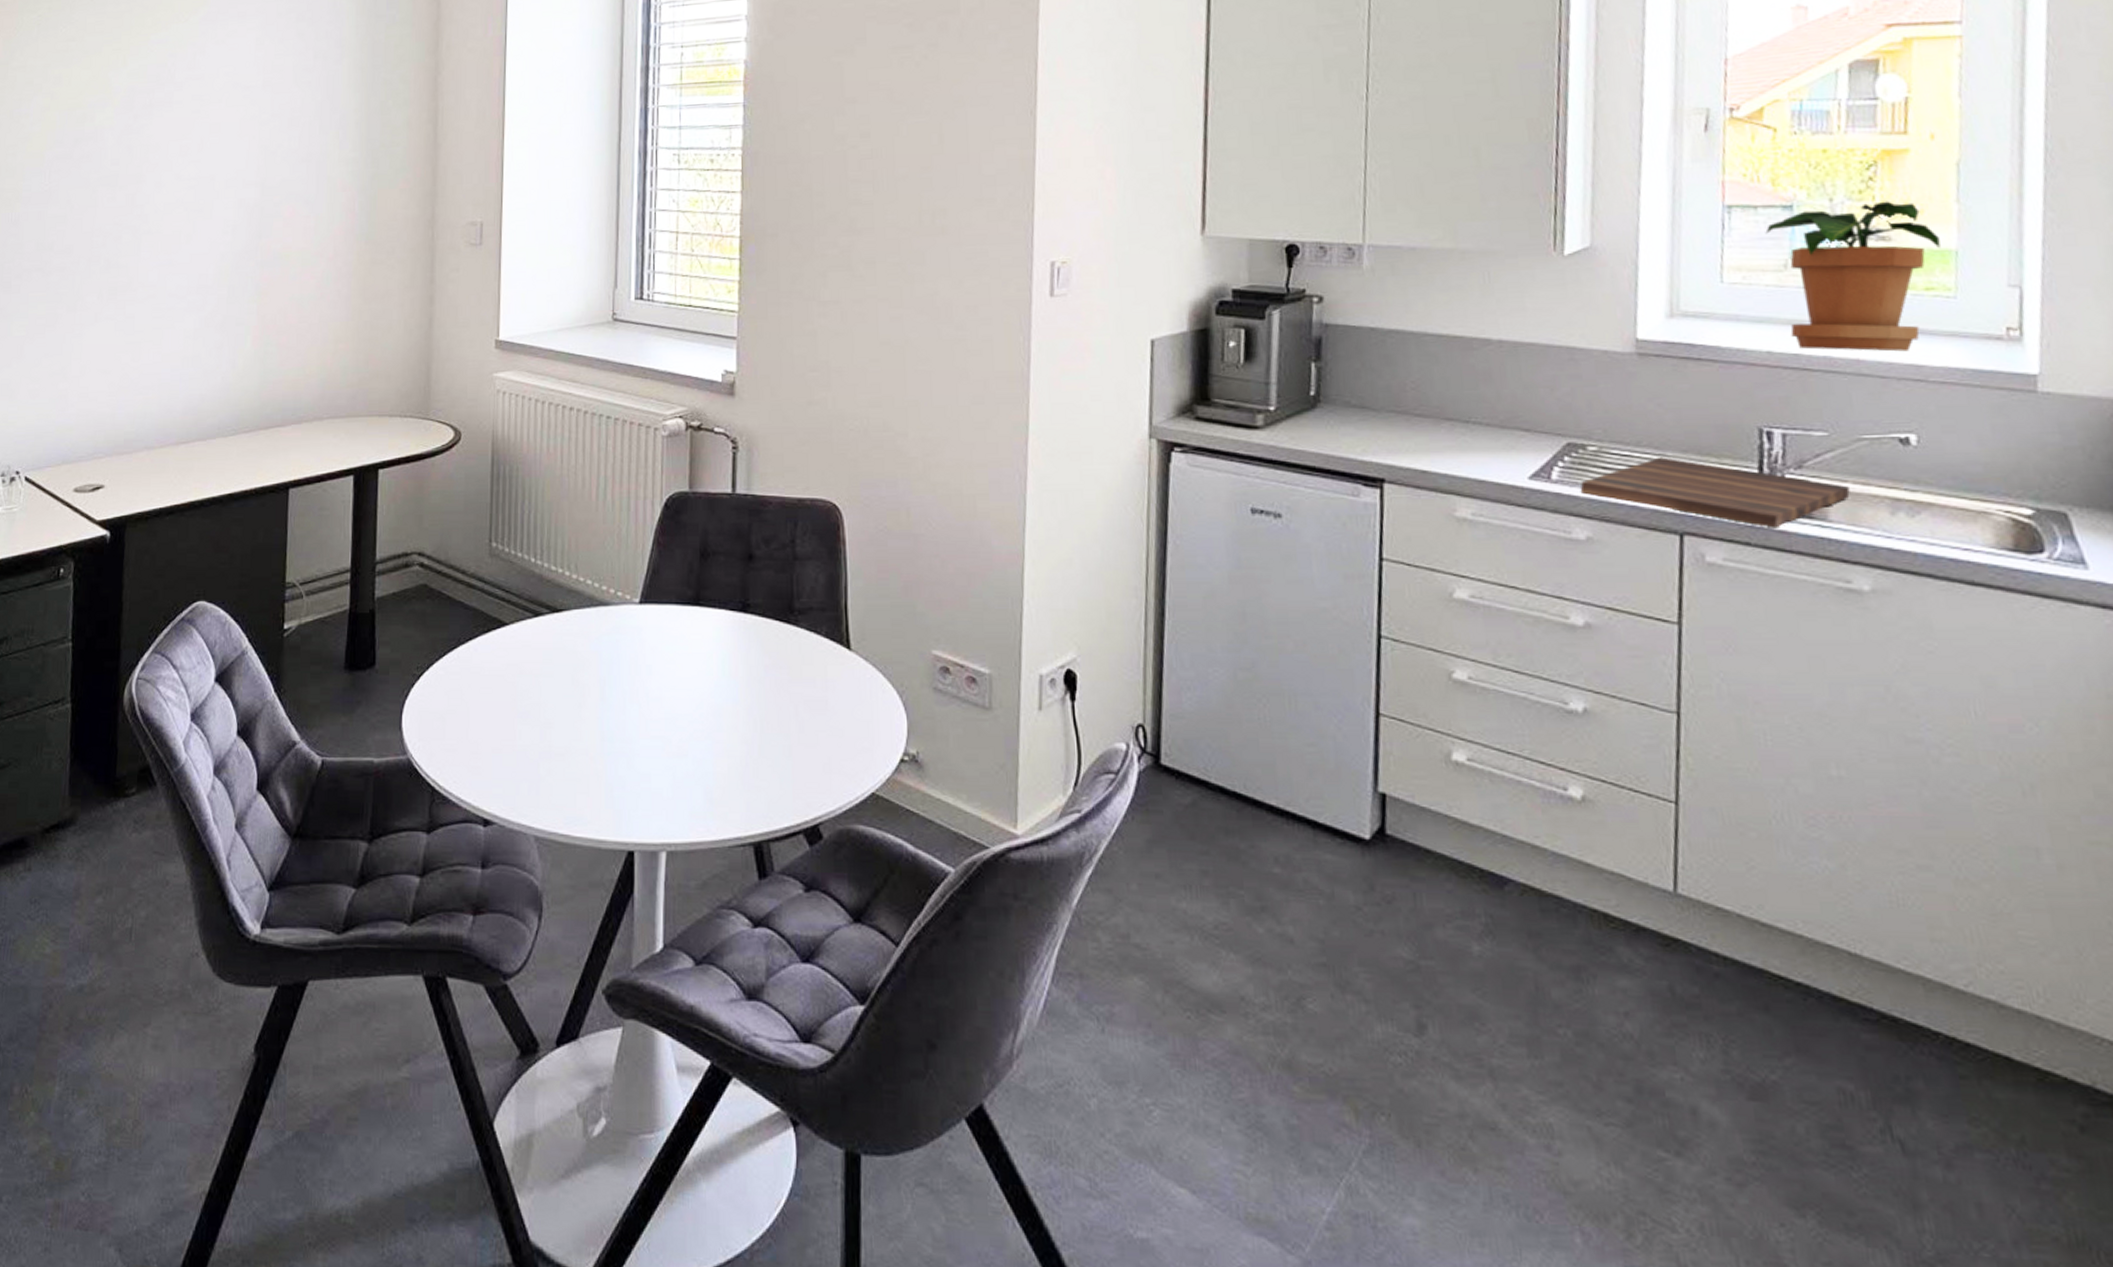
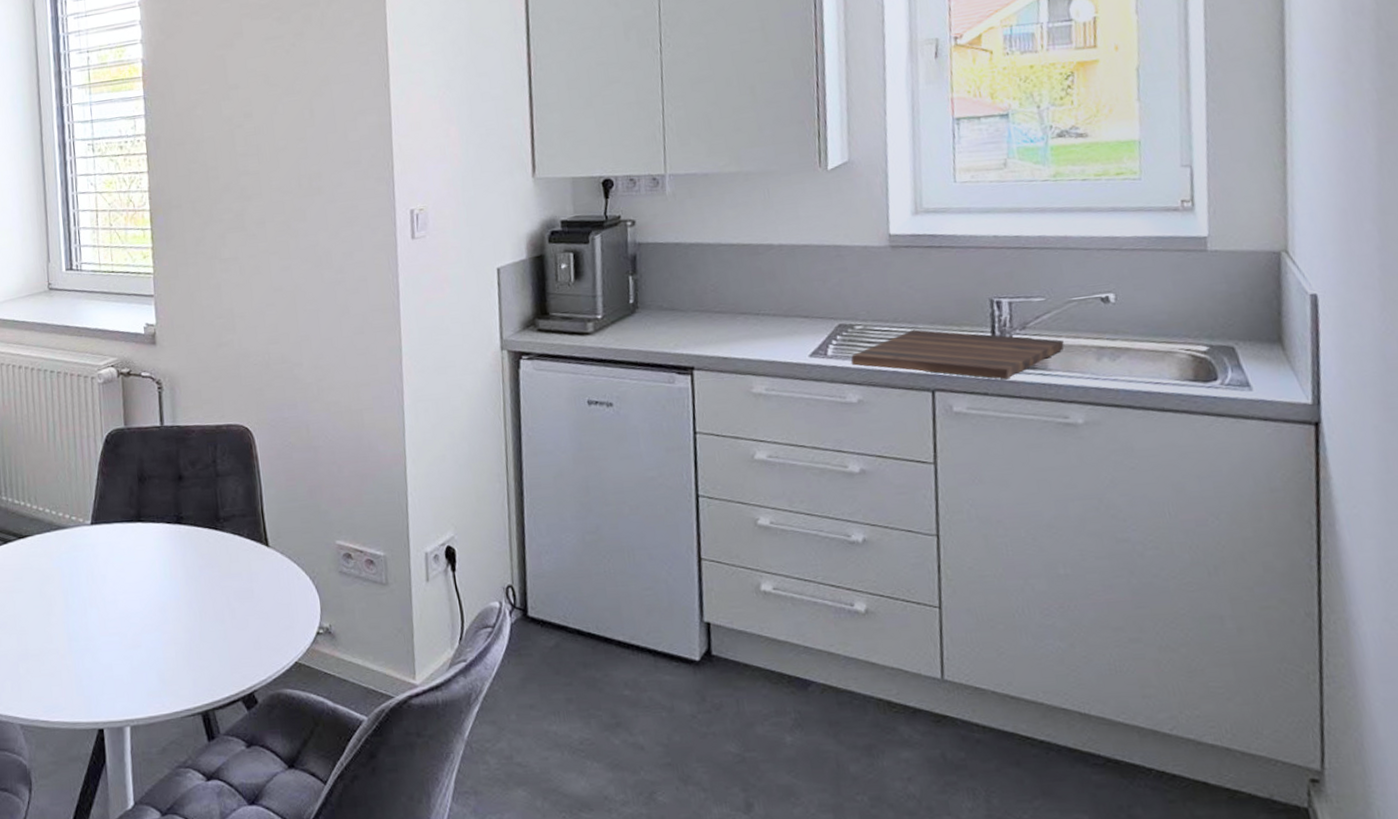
potted plant: present [1765,201,1941,352] -> none [987,104,1127,232]

